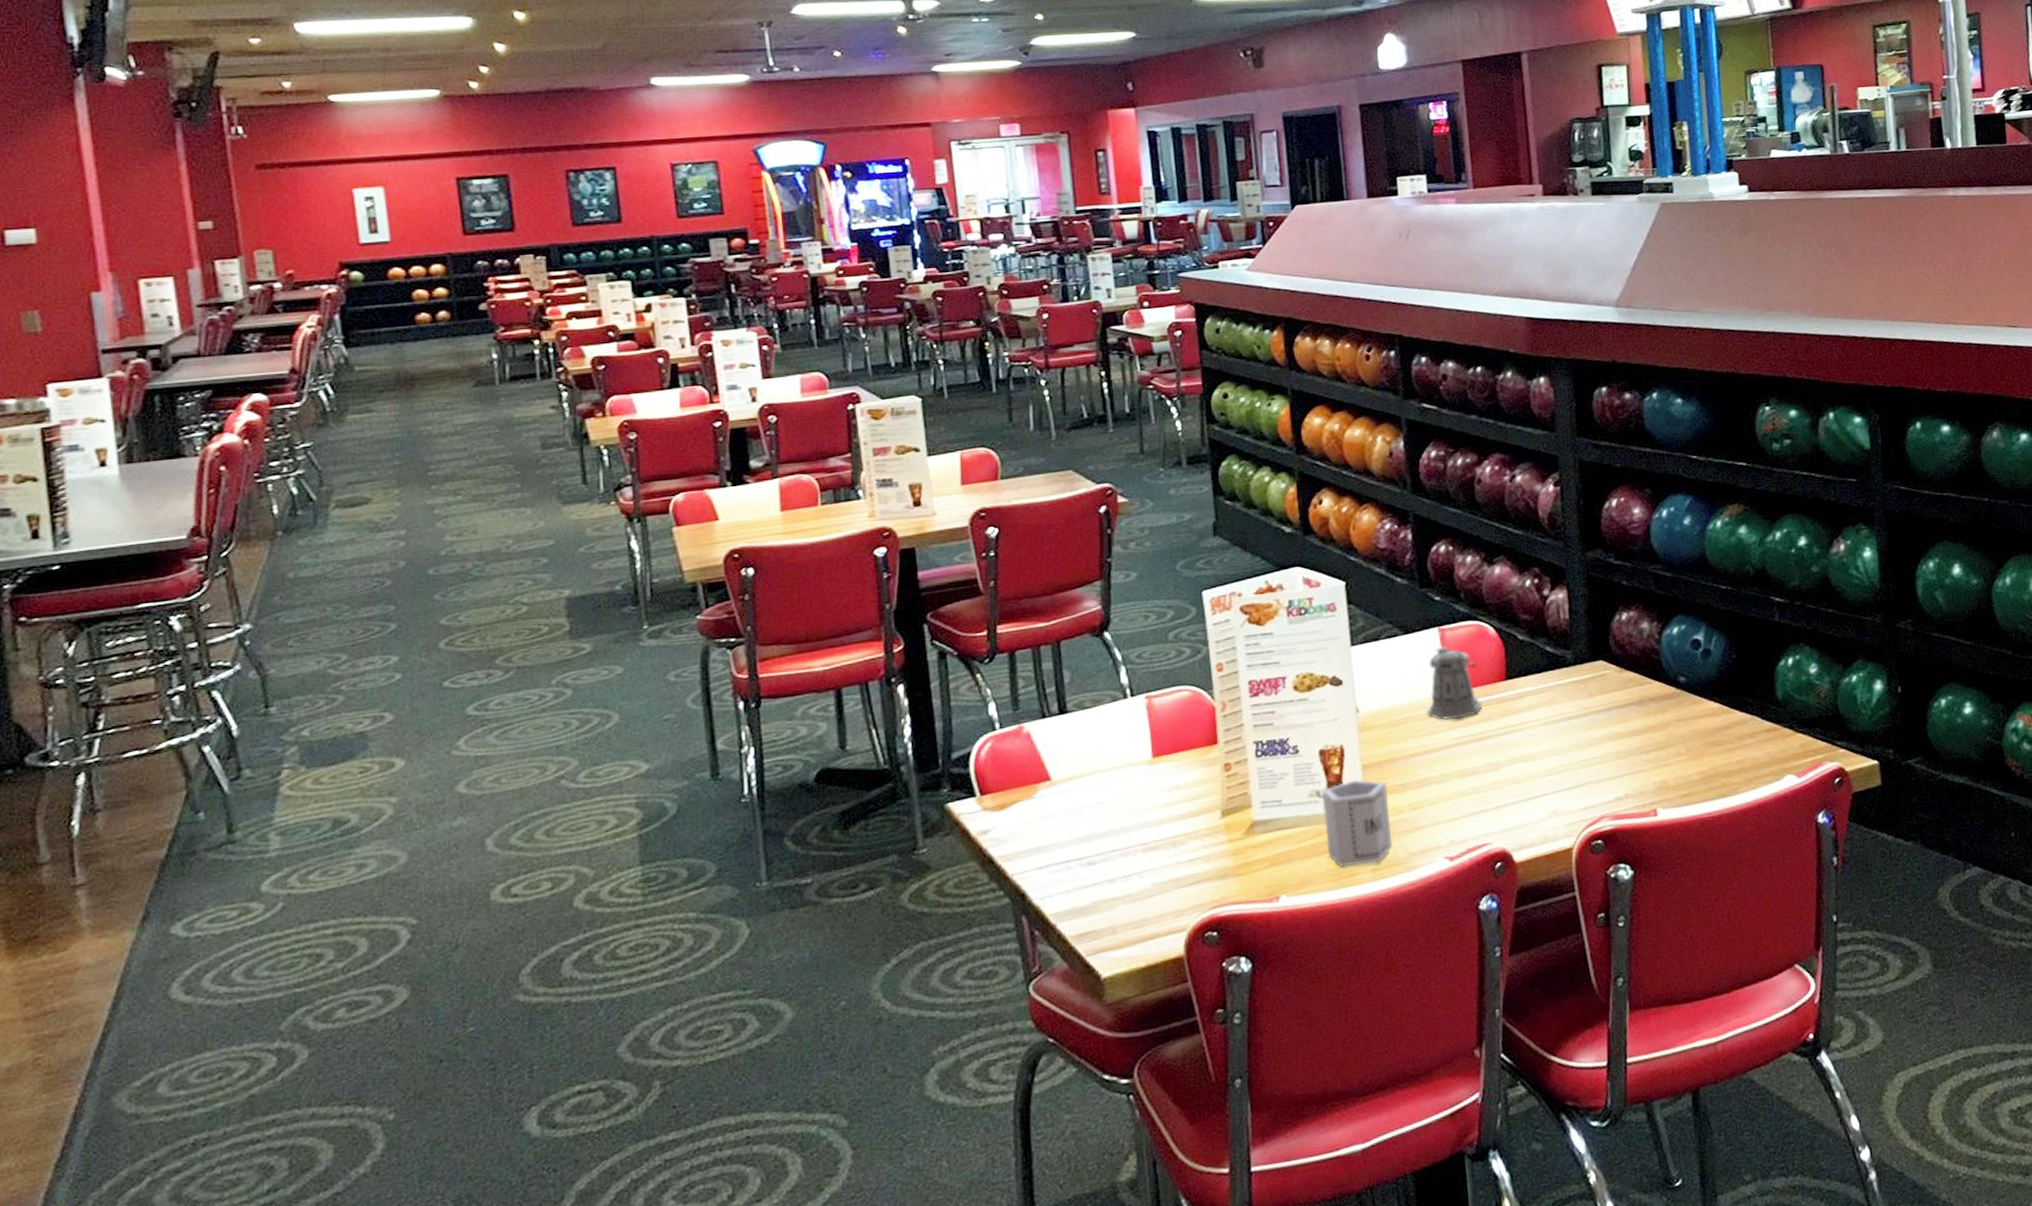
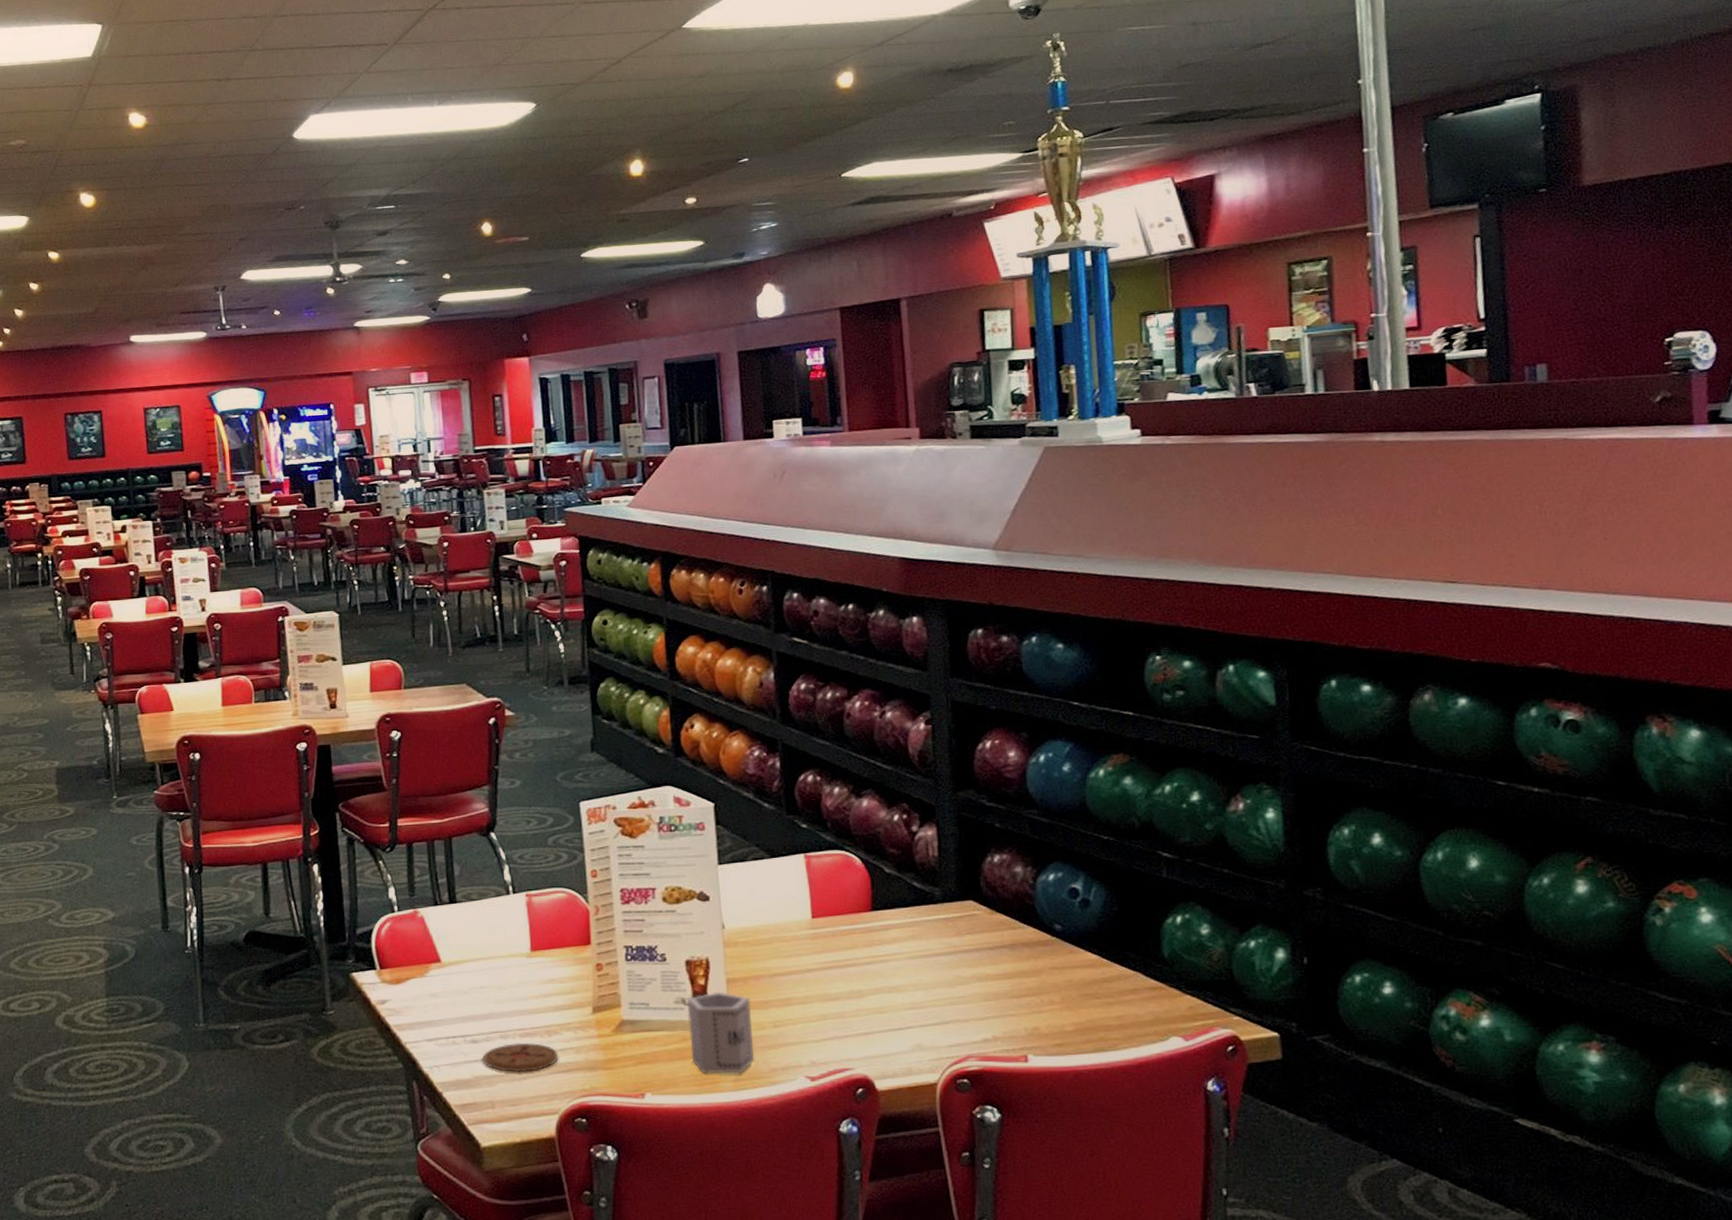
coaster: none [1101,856,1186,892] -> present [482,1042,559,1073]
pepper shaker: present [1427,646,1482,721] -> none [791,873,847,945]

